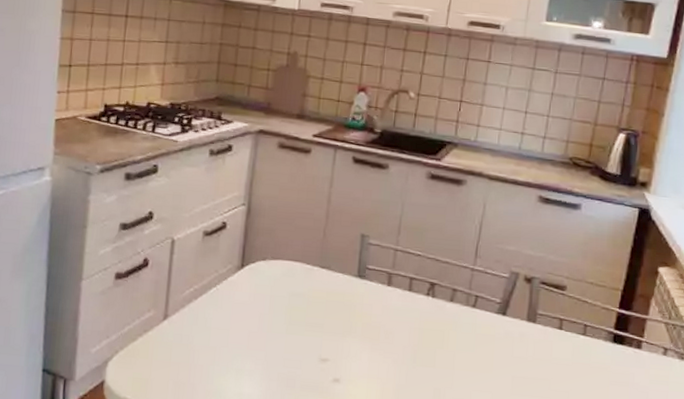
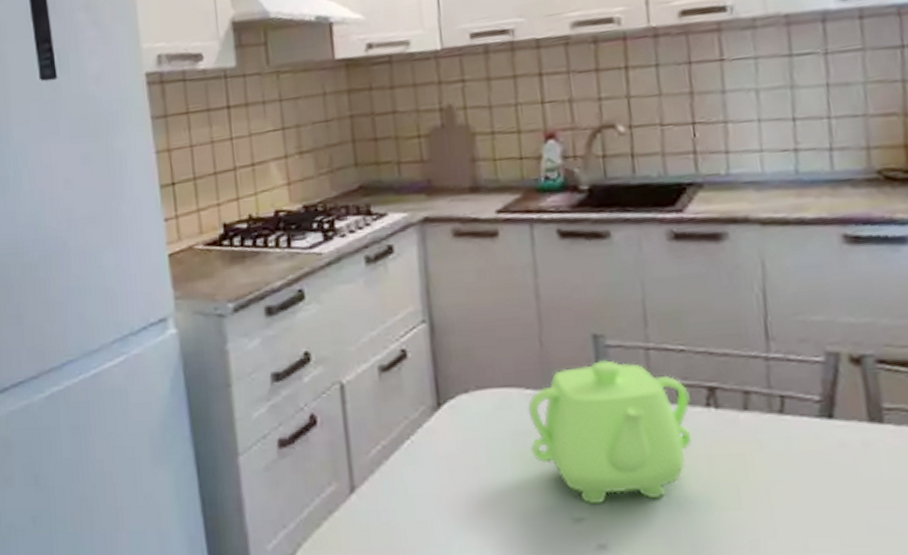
teapot: none [302,253,417,352] -> present [527,360,692,504]

